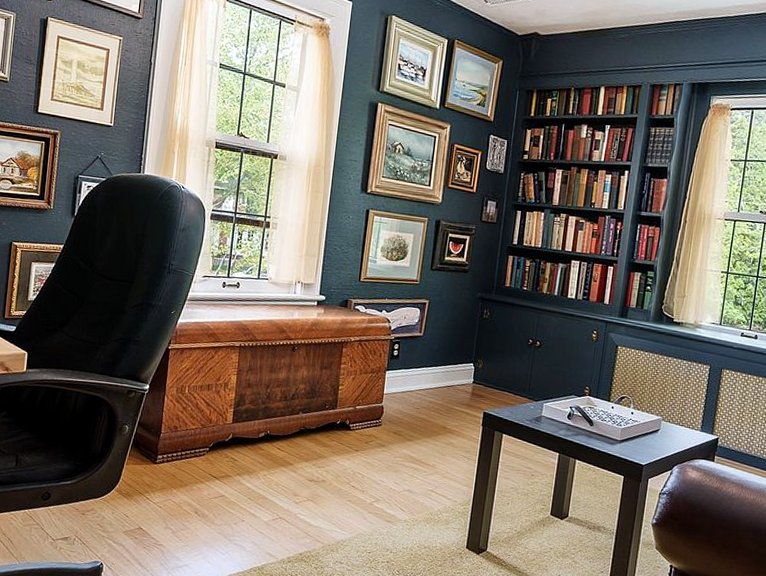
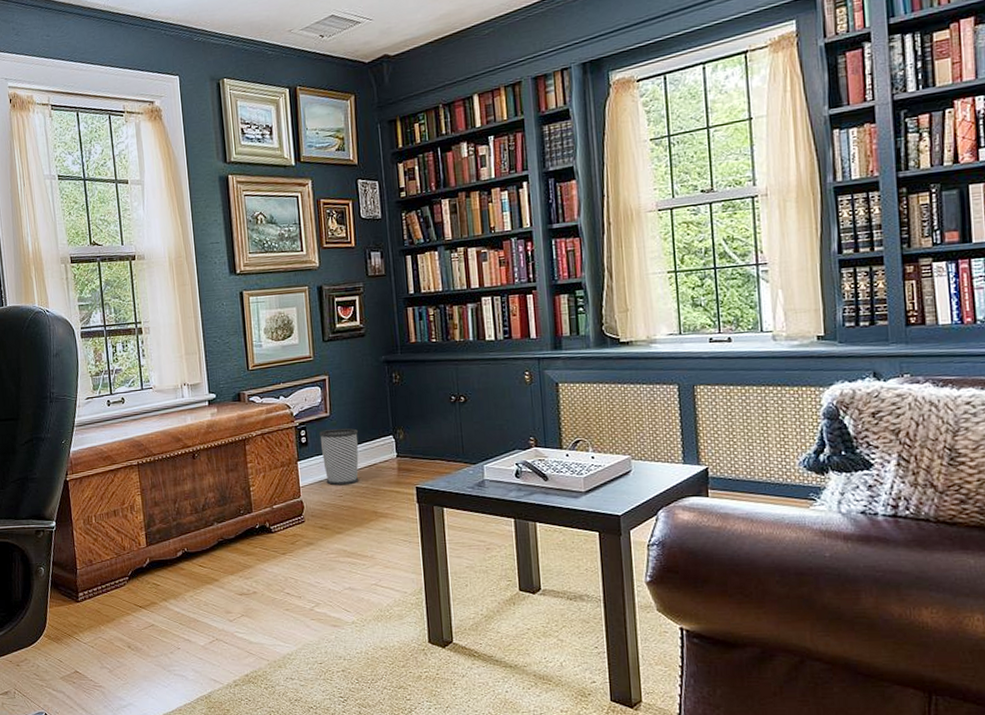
wastebasket: none [408,347,445,400] -> present [319,428,359,486]

